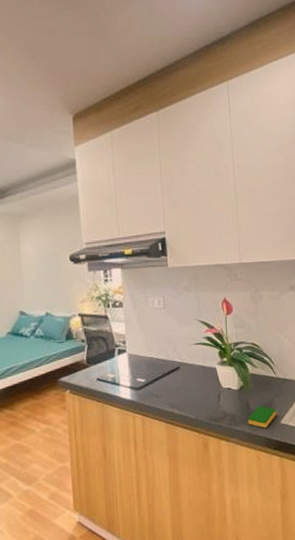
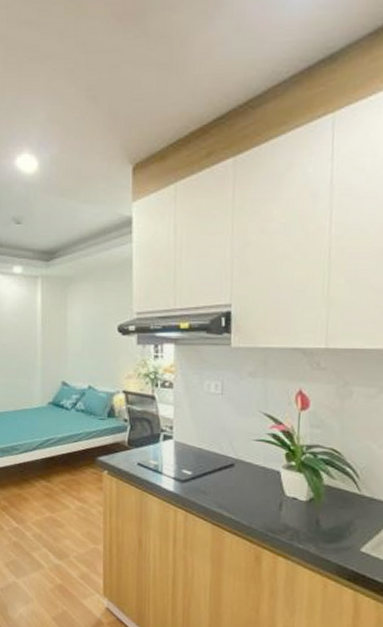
dish sponge: present [248,405,276,429] -> none [315,524,355,554]

